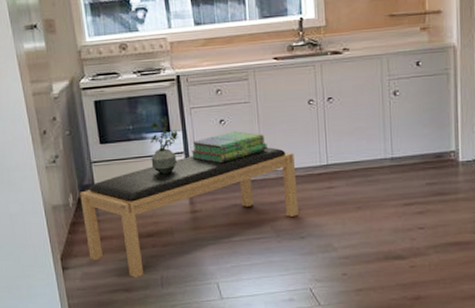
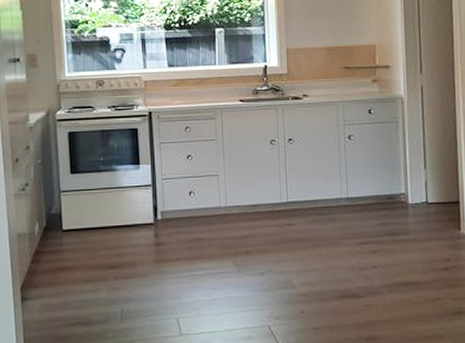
bench: present [79,147,299,277] -> none [46,183,259,310]
potted plant: present [150,116,178,174] -> none [119,149,147,205]
stack of books: present [191,131,267,163] -> none [159,167,231,196]

